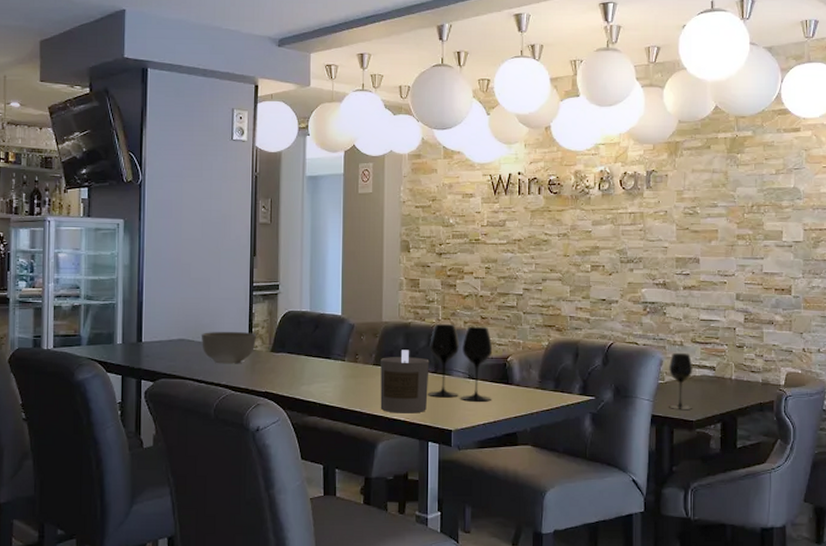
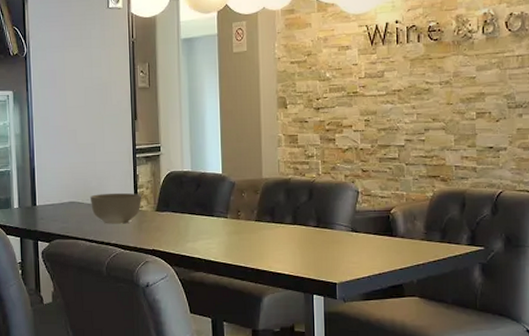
candle: present [380,350,430,414] -> none [263,205,312,268]
wine glass: present [428,323,493,402] -> none [311,178,375,255]

